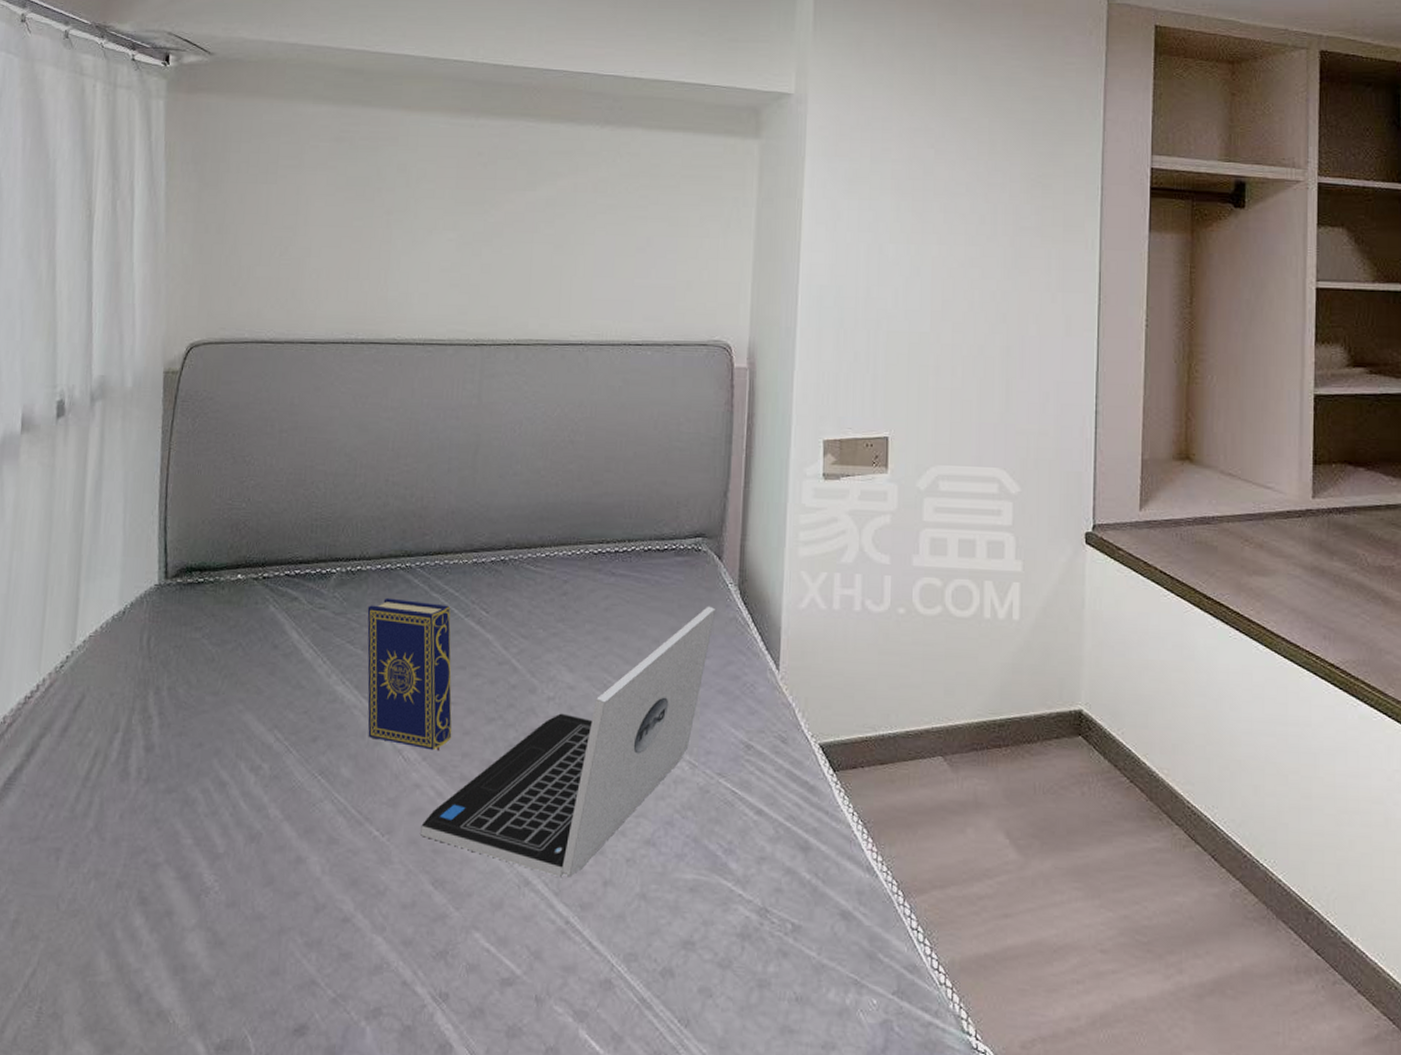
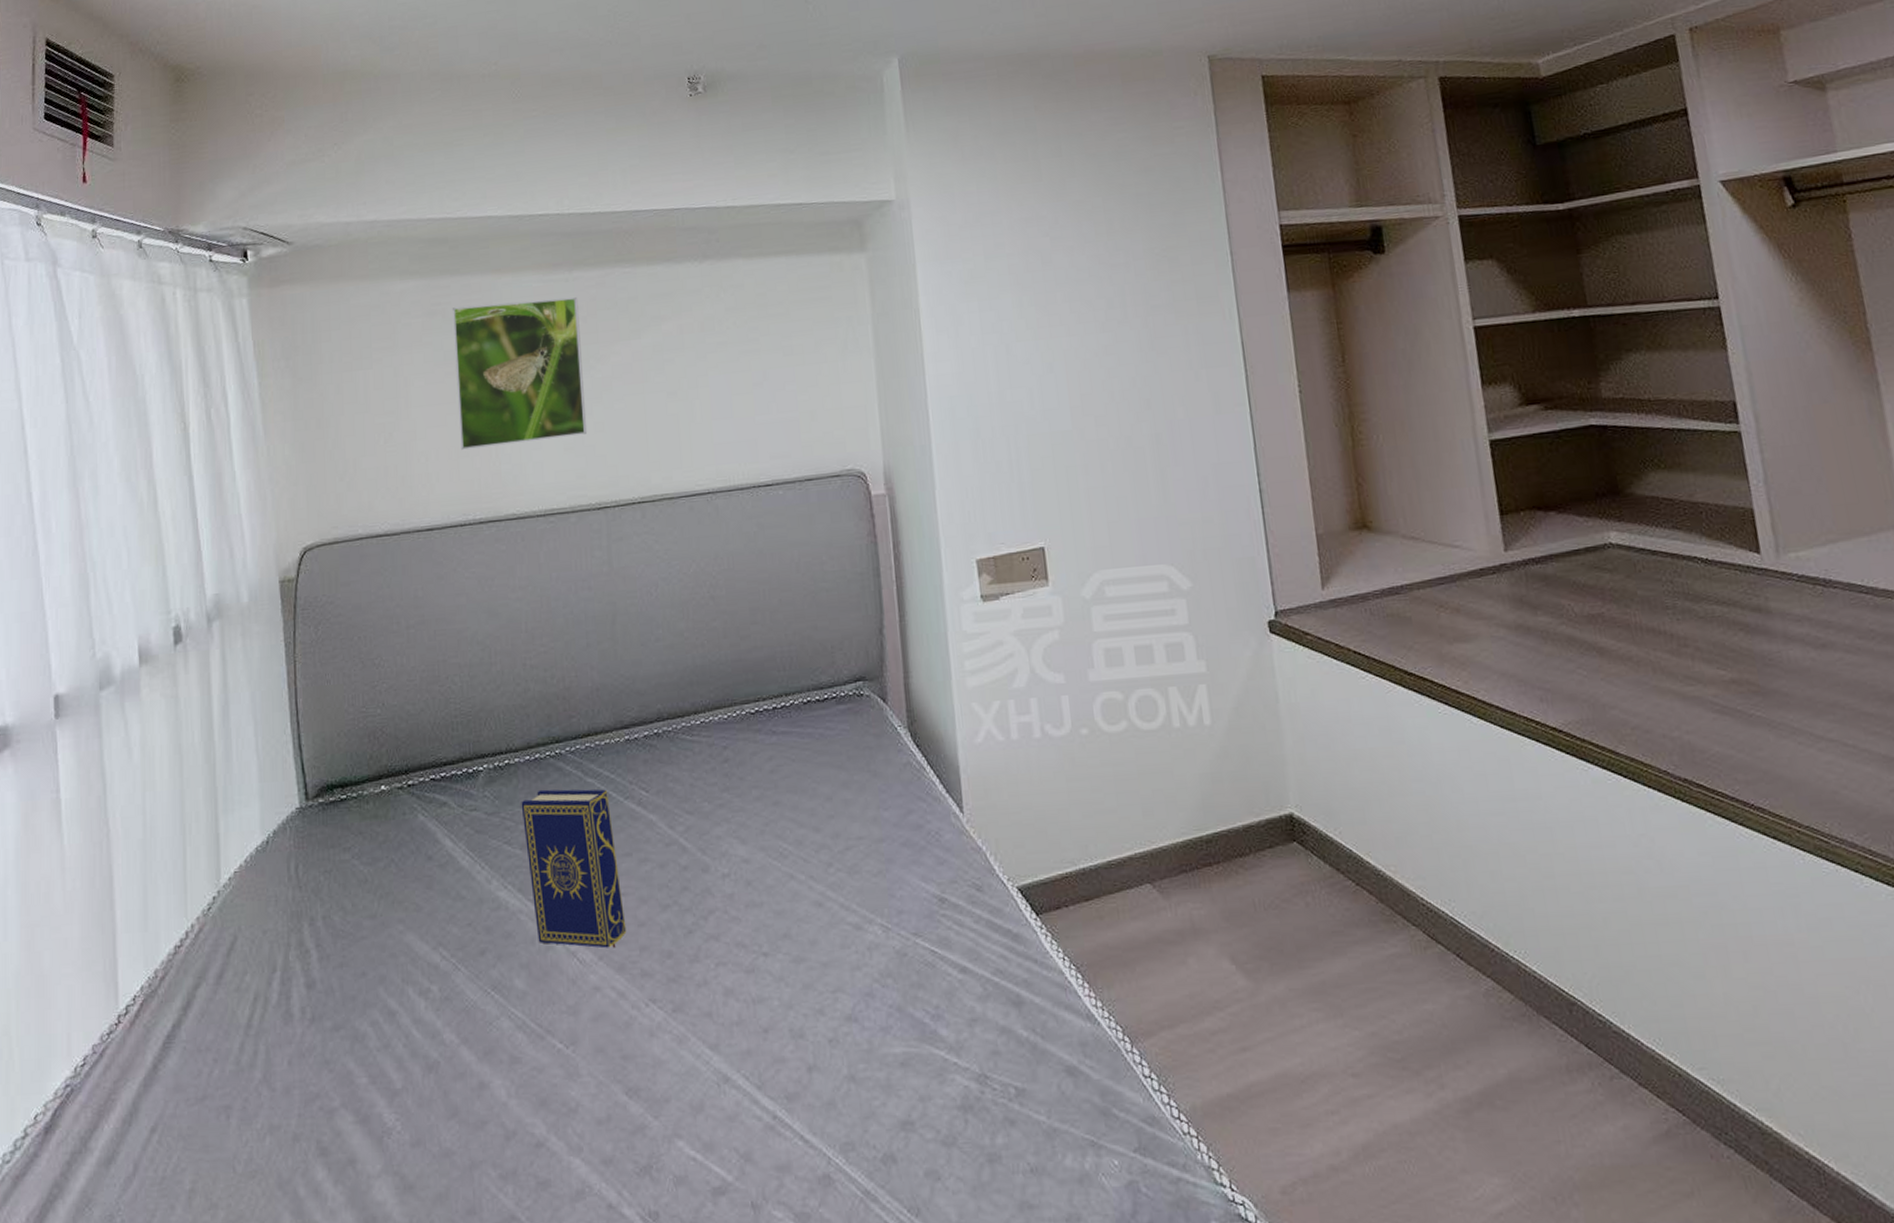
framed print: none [352,137,481,274] -> present [453,297,588,450]
laptop: present [420,606,716,878] -> none [606,753,888,1070]

